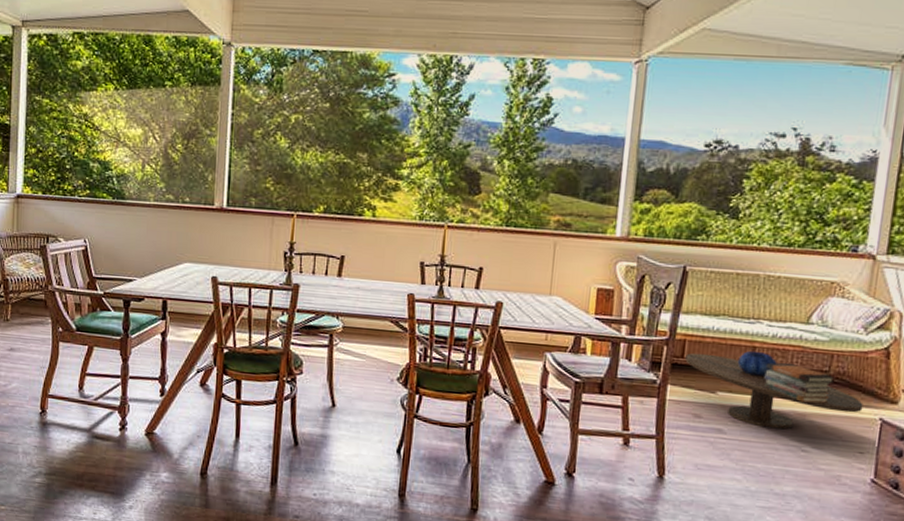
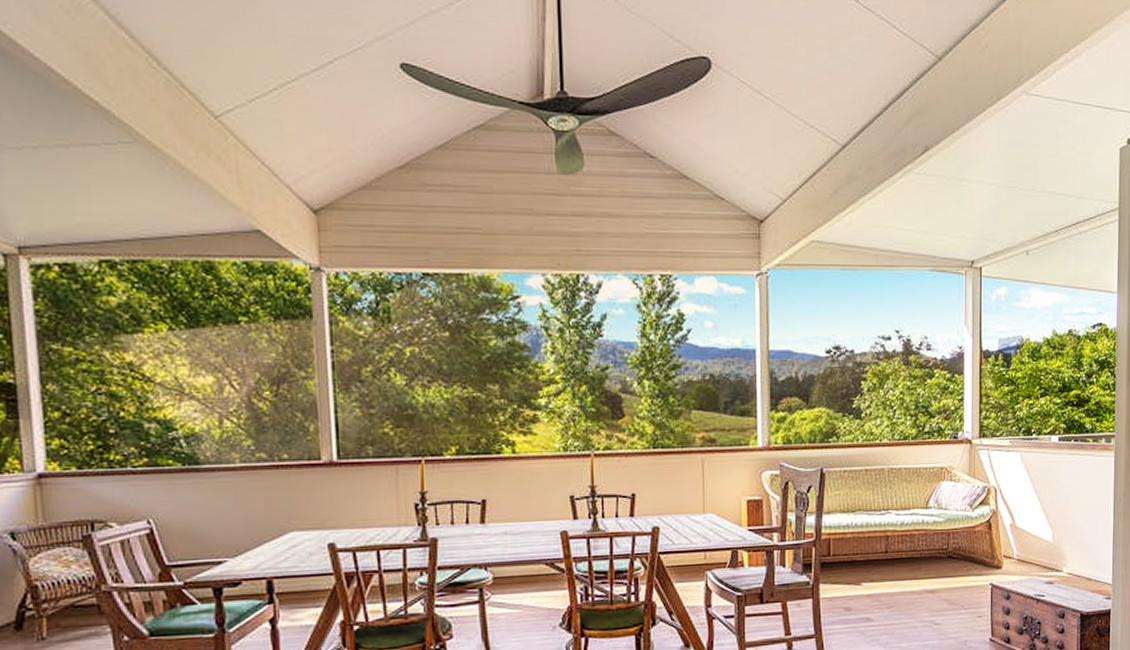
coffee table: present [685,352,863,430] -> none [832,548,977,610]
decorative bowl: present [737,350,777,377] -> none [875,539,907,563]
book stack: present [764,362,836,403] -> none [898,546,953,580]

